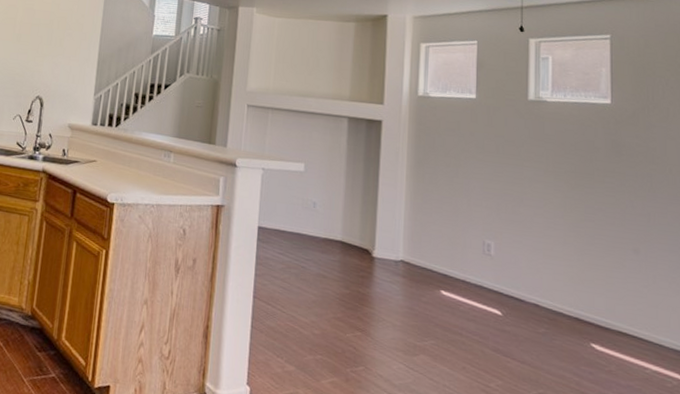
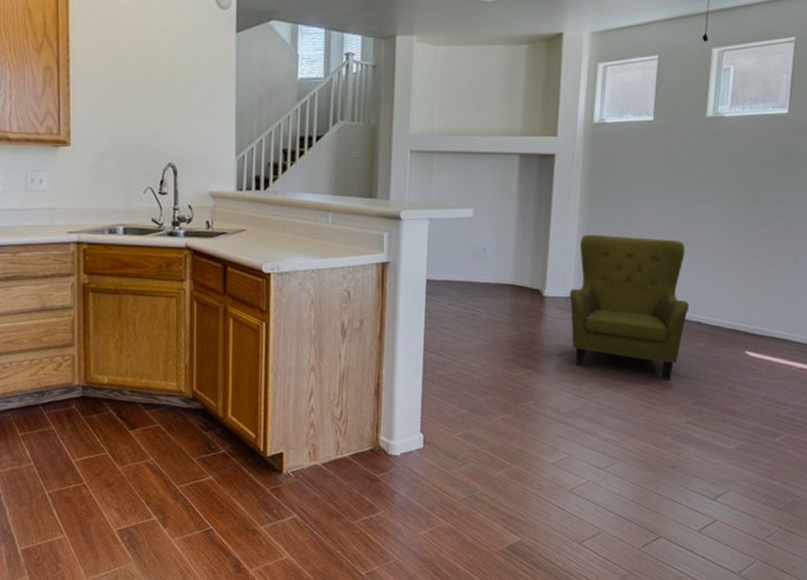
armchair: none [399,200,524,365] -> present [569,234,689,381]

